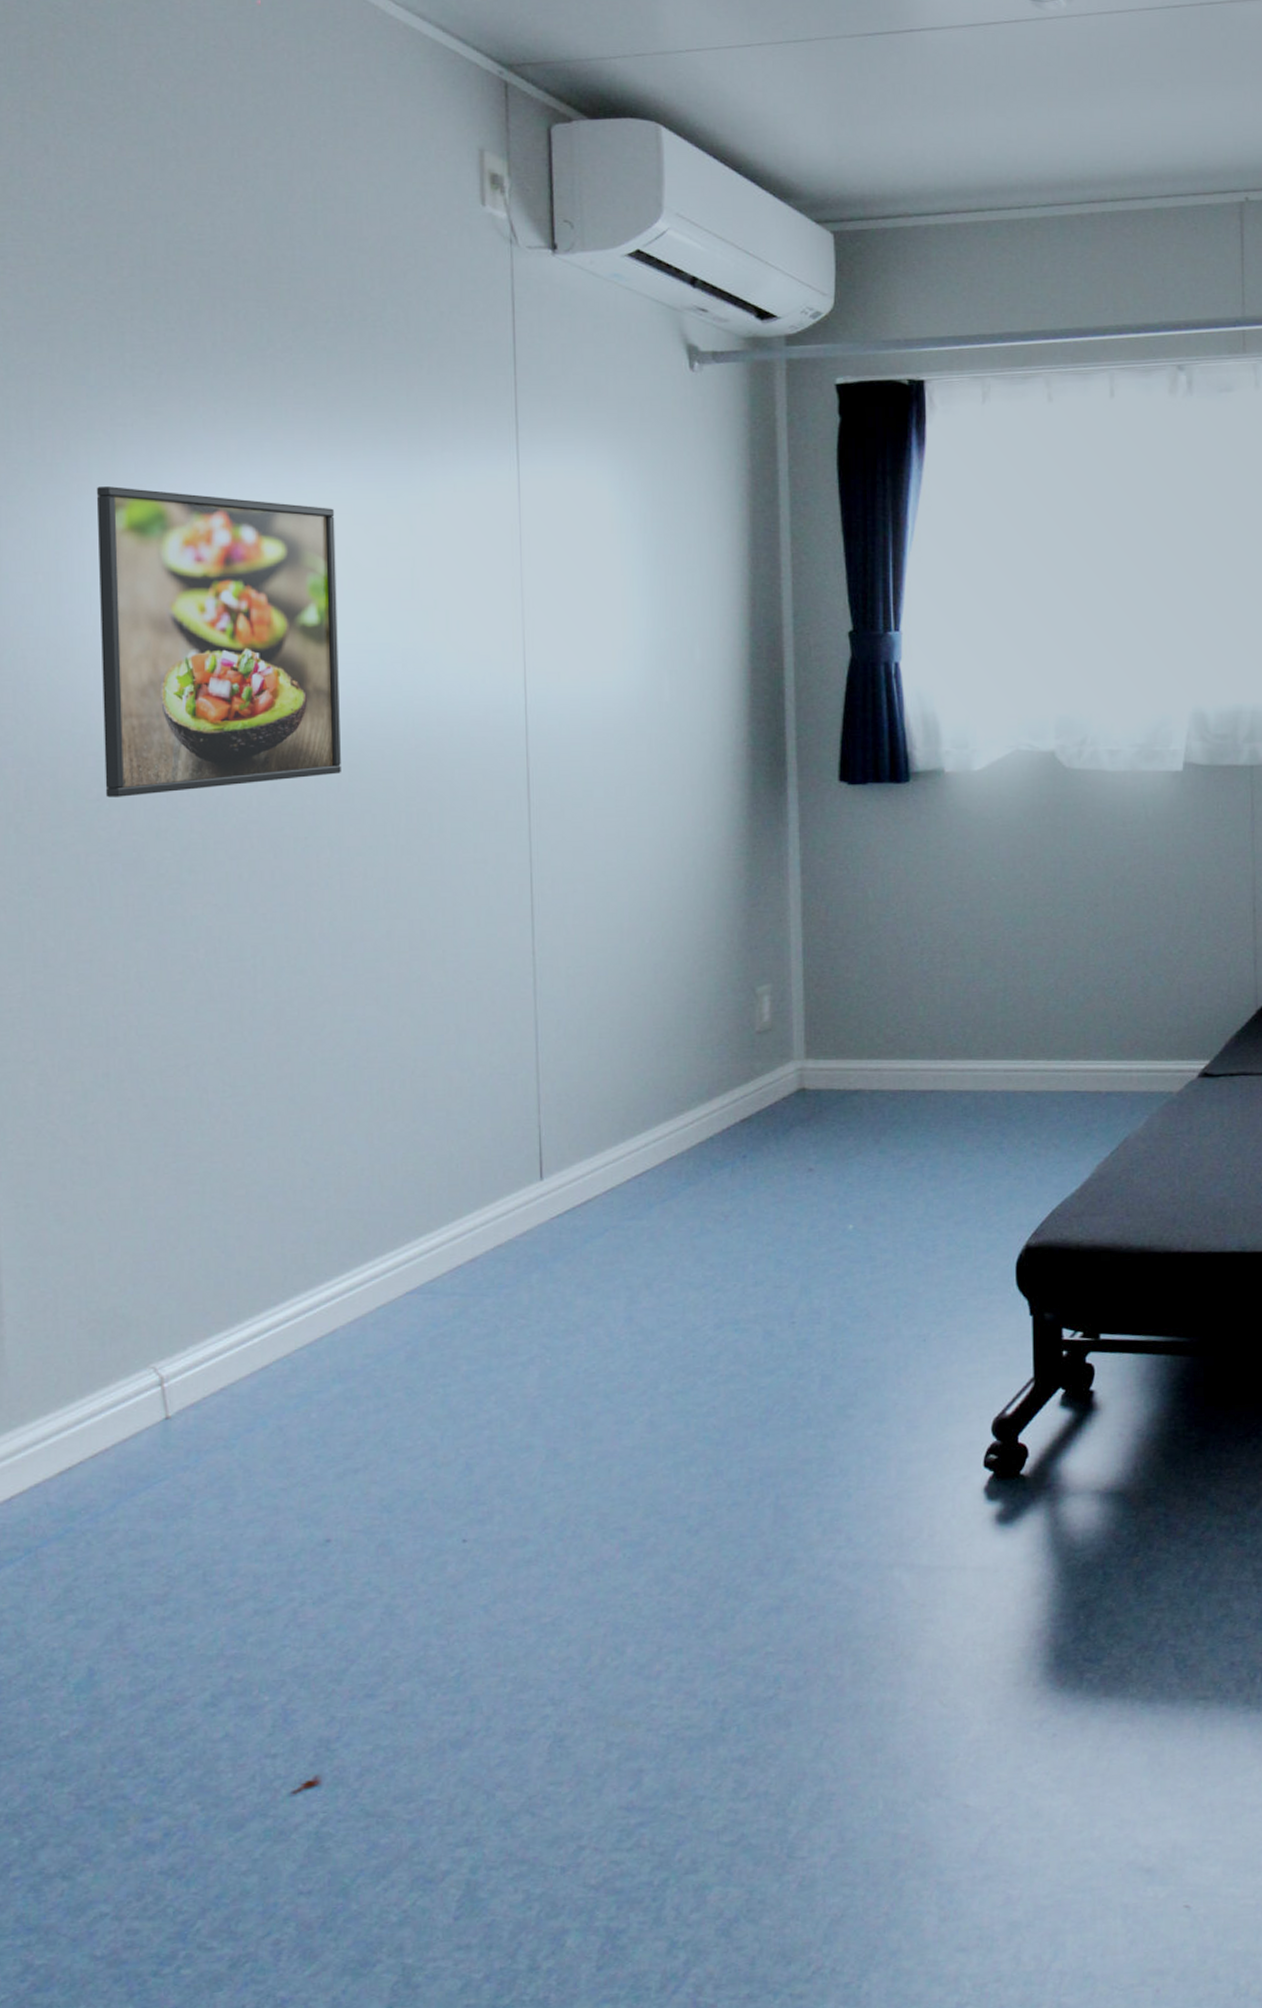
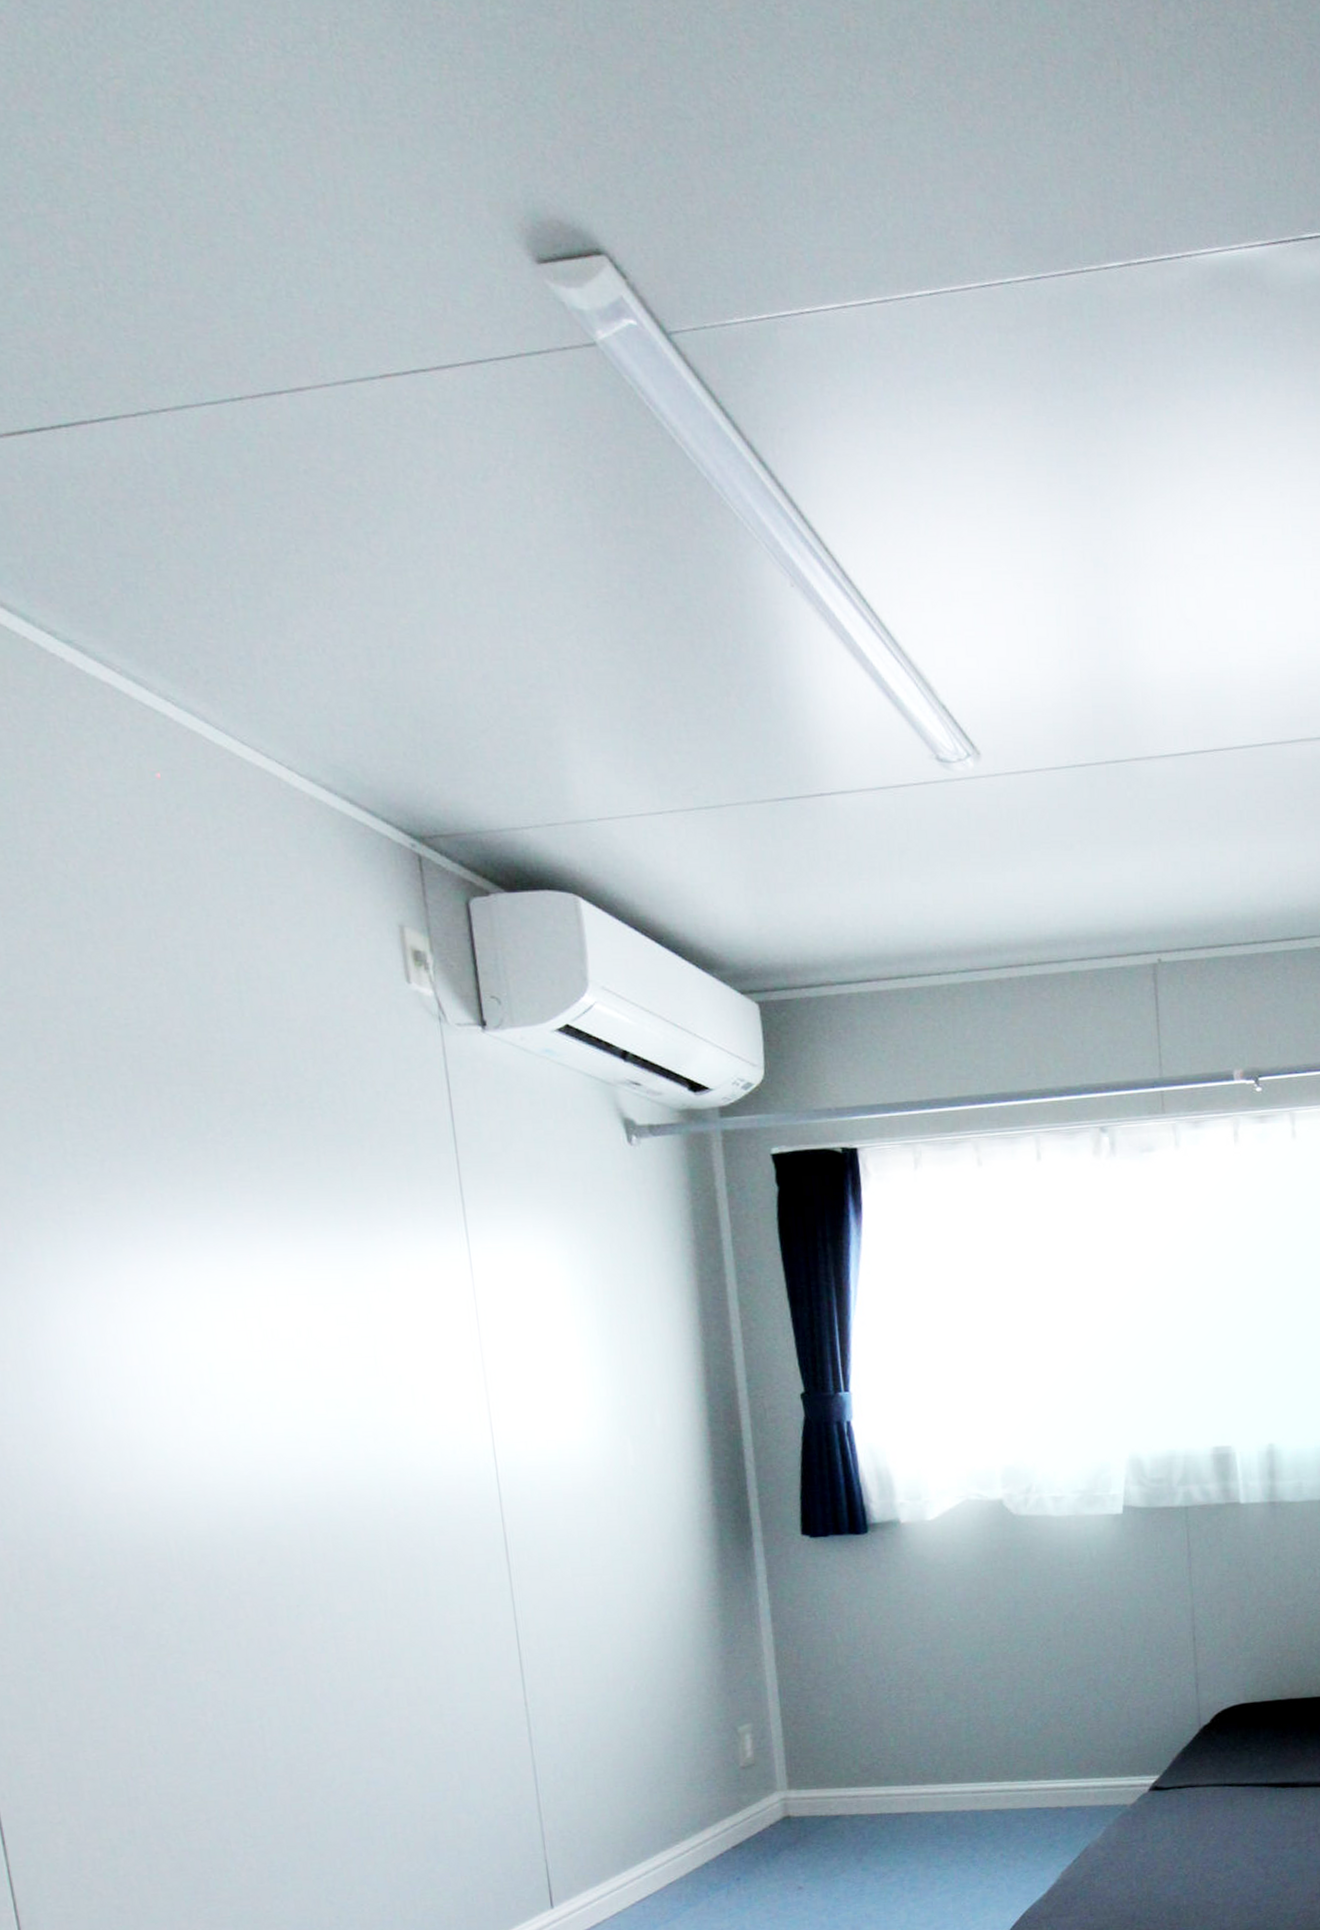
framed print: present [96,486,341,798] -> none [52,1274,325,1575]

